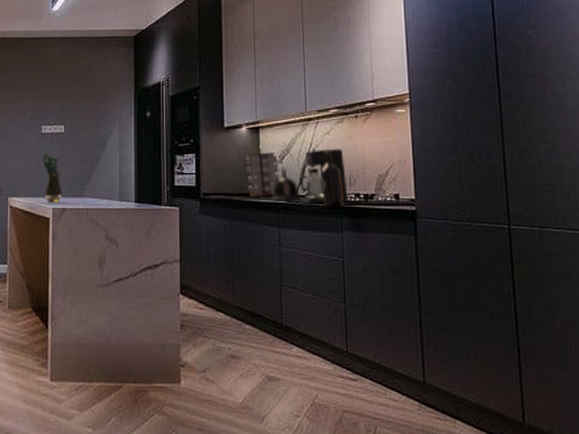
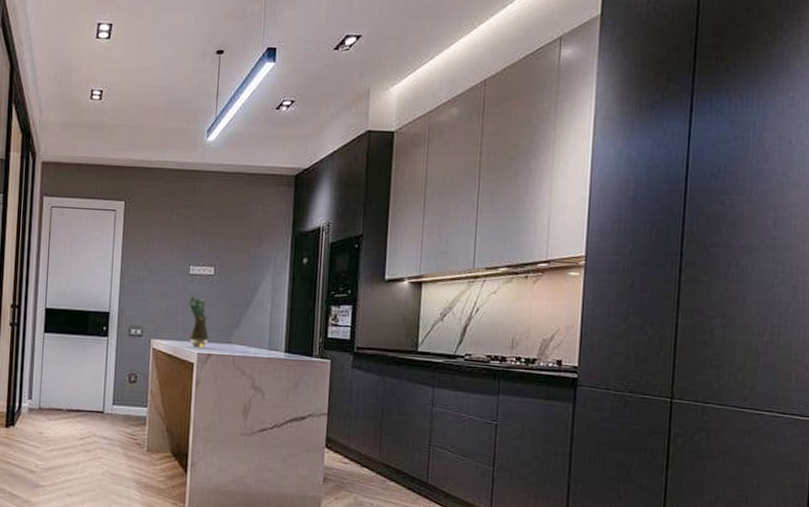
spice rack: present [245,146,279,197] -> none [404,302,439,356]
kettle: present [272,167,301,202] -> none [429,325,460,362]
coffee maker: present [299,149,348,204] -> none [459,309,509,365]
wine bottle: present [320,150,345,209] -> none [481,310,505,372]

